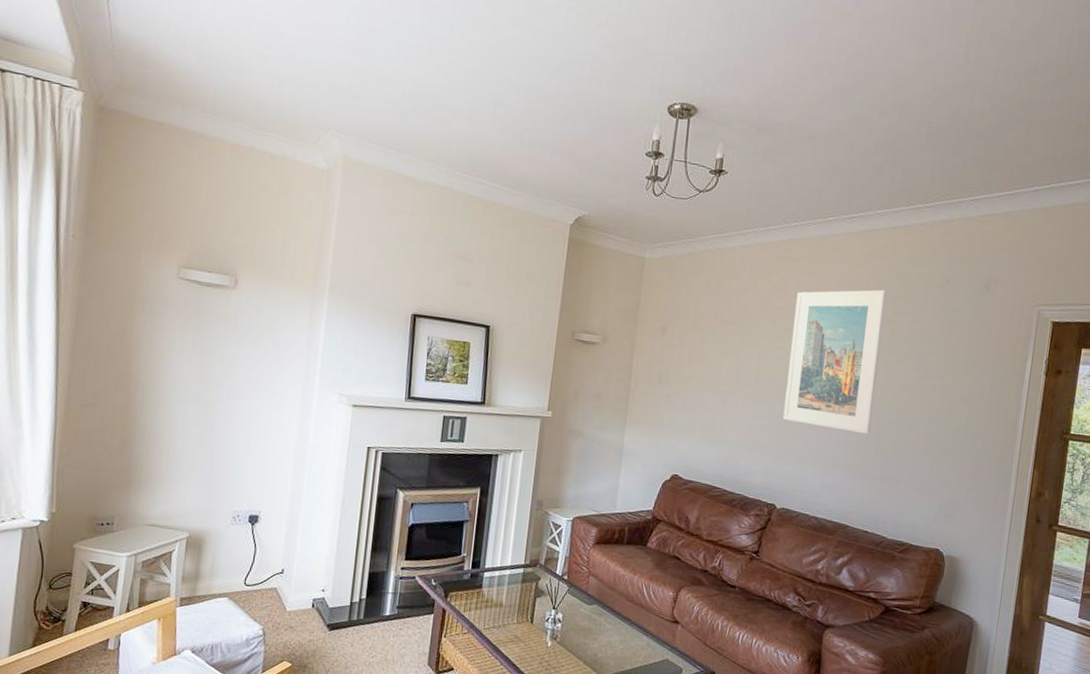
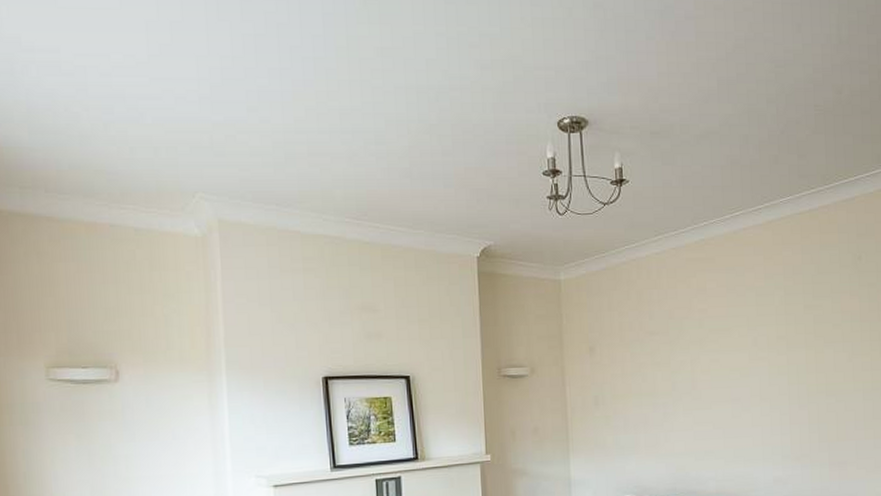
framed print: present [782,289,887,434] -> none [718,276,812,422]

